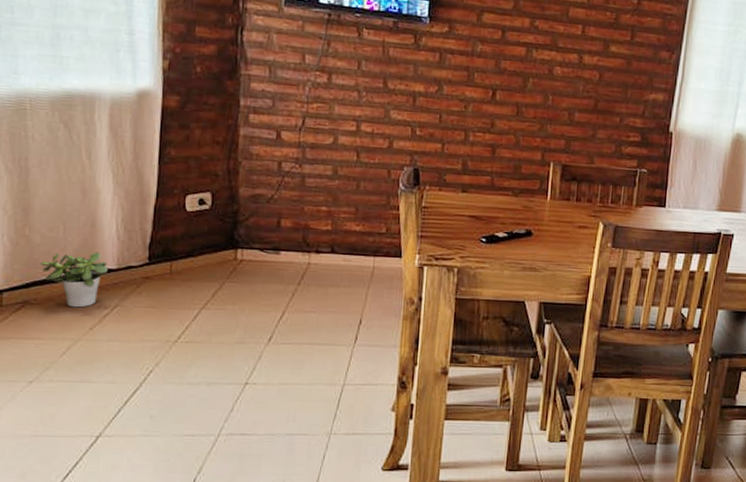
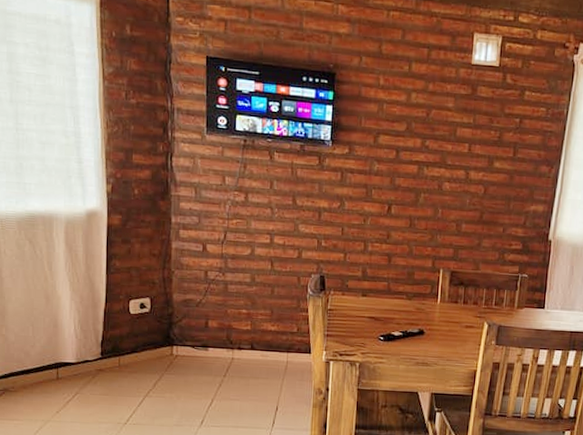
potted plant: present [40,251,108,308] -> none [16,348,69,395]

